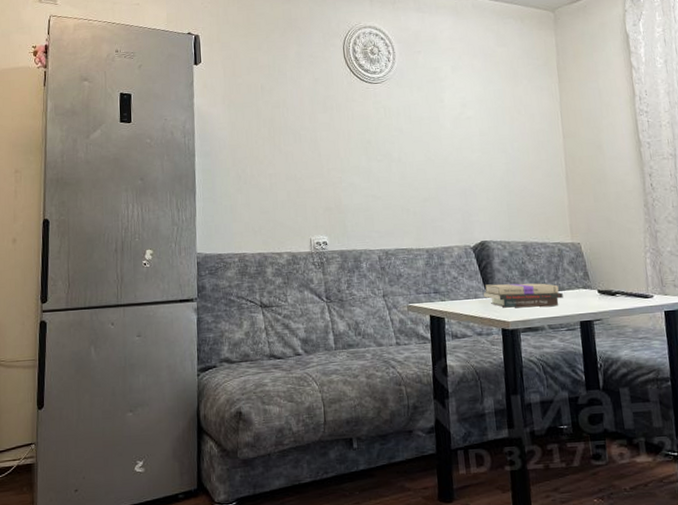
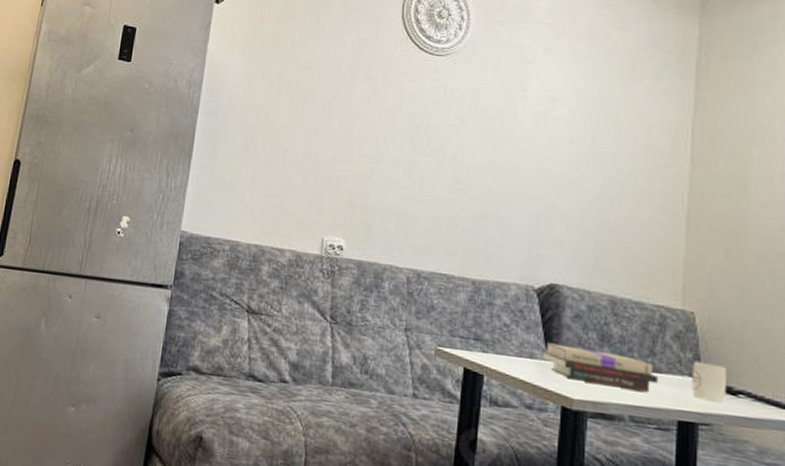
mug: none [584,276,609,304] -> present [691,361,728,405]

